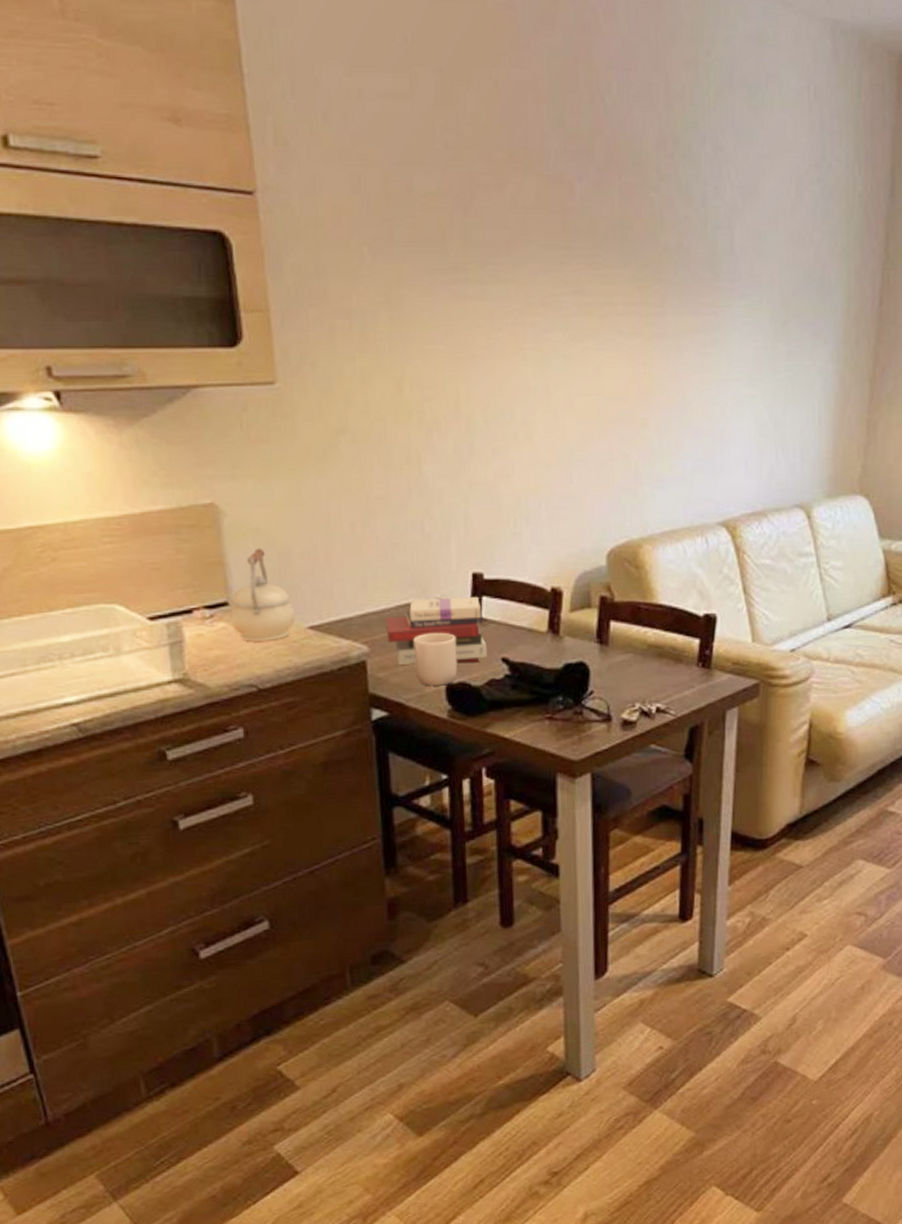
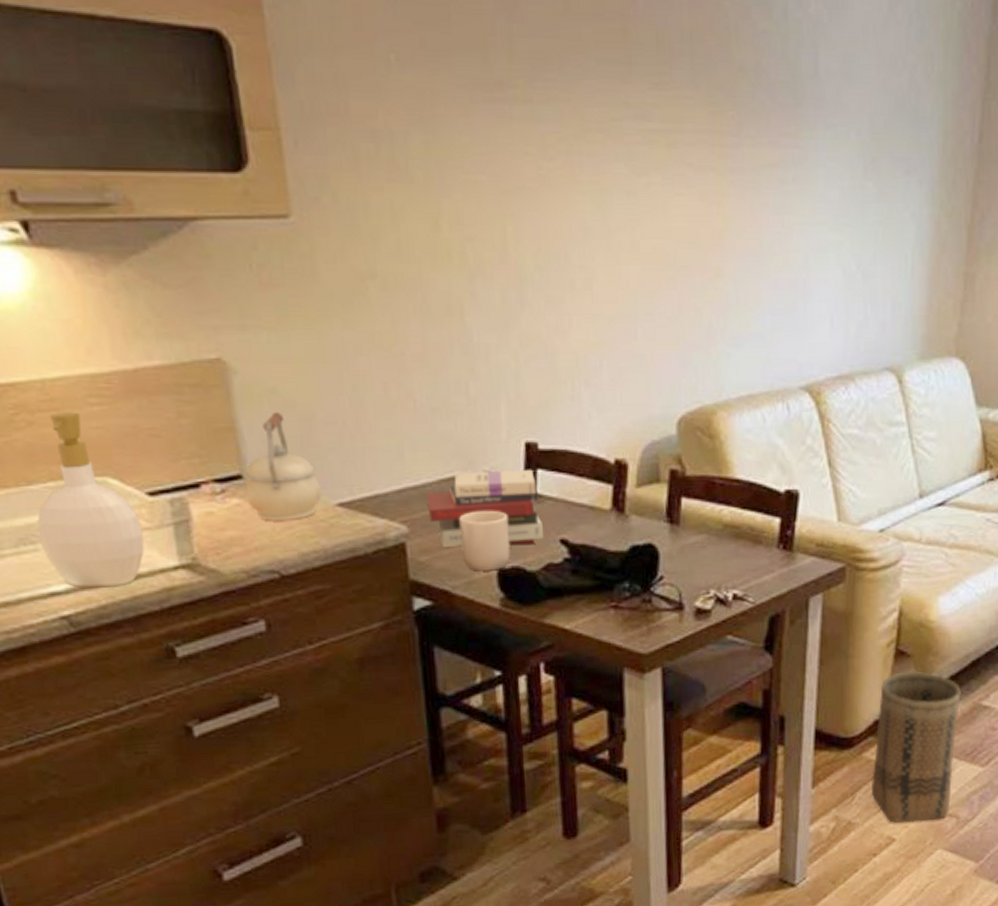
soap bottle: none [56,549,144,700] -> present [37,412,145,589]
basket: none [784,779,868,920] -> present [872,672,961,823]

